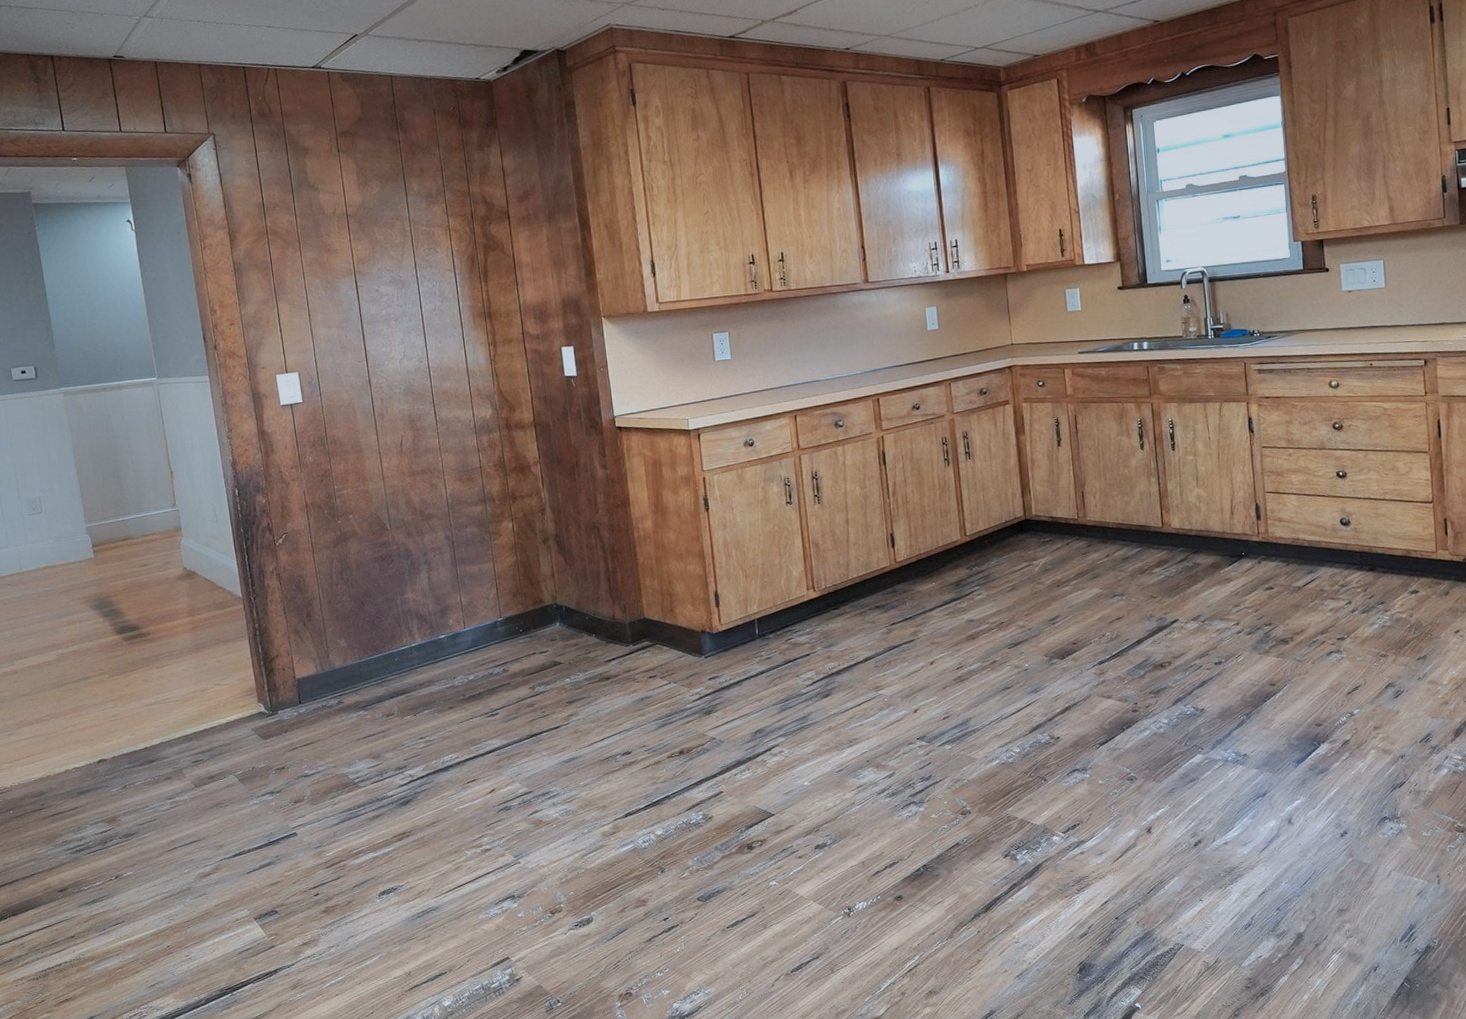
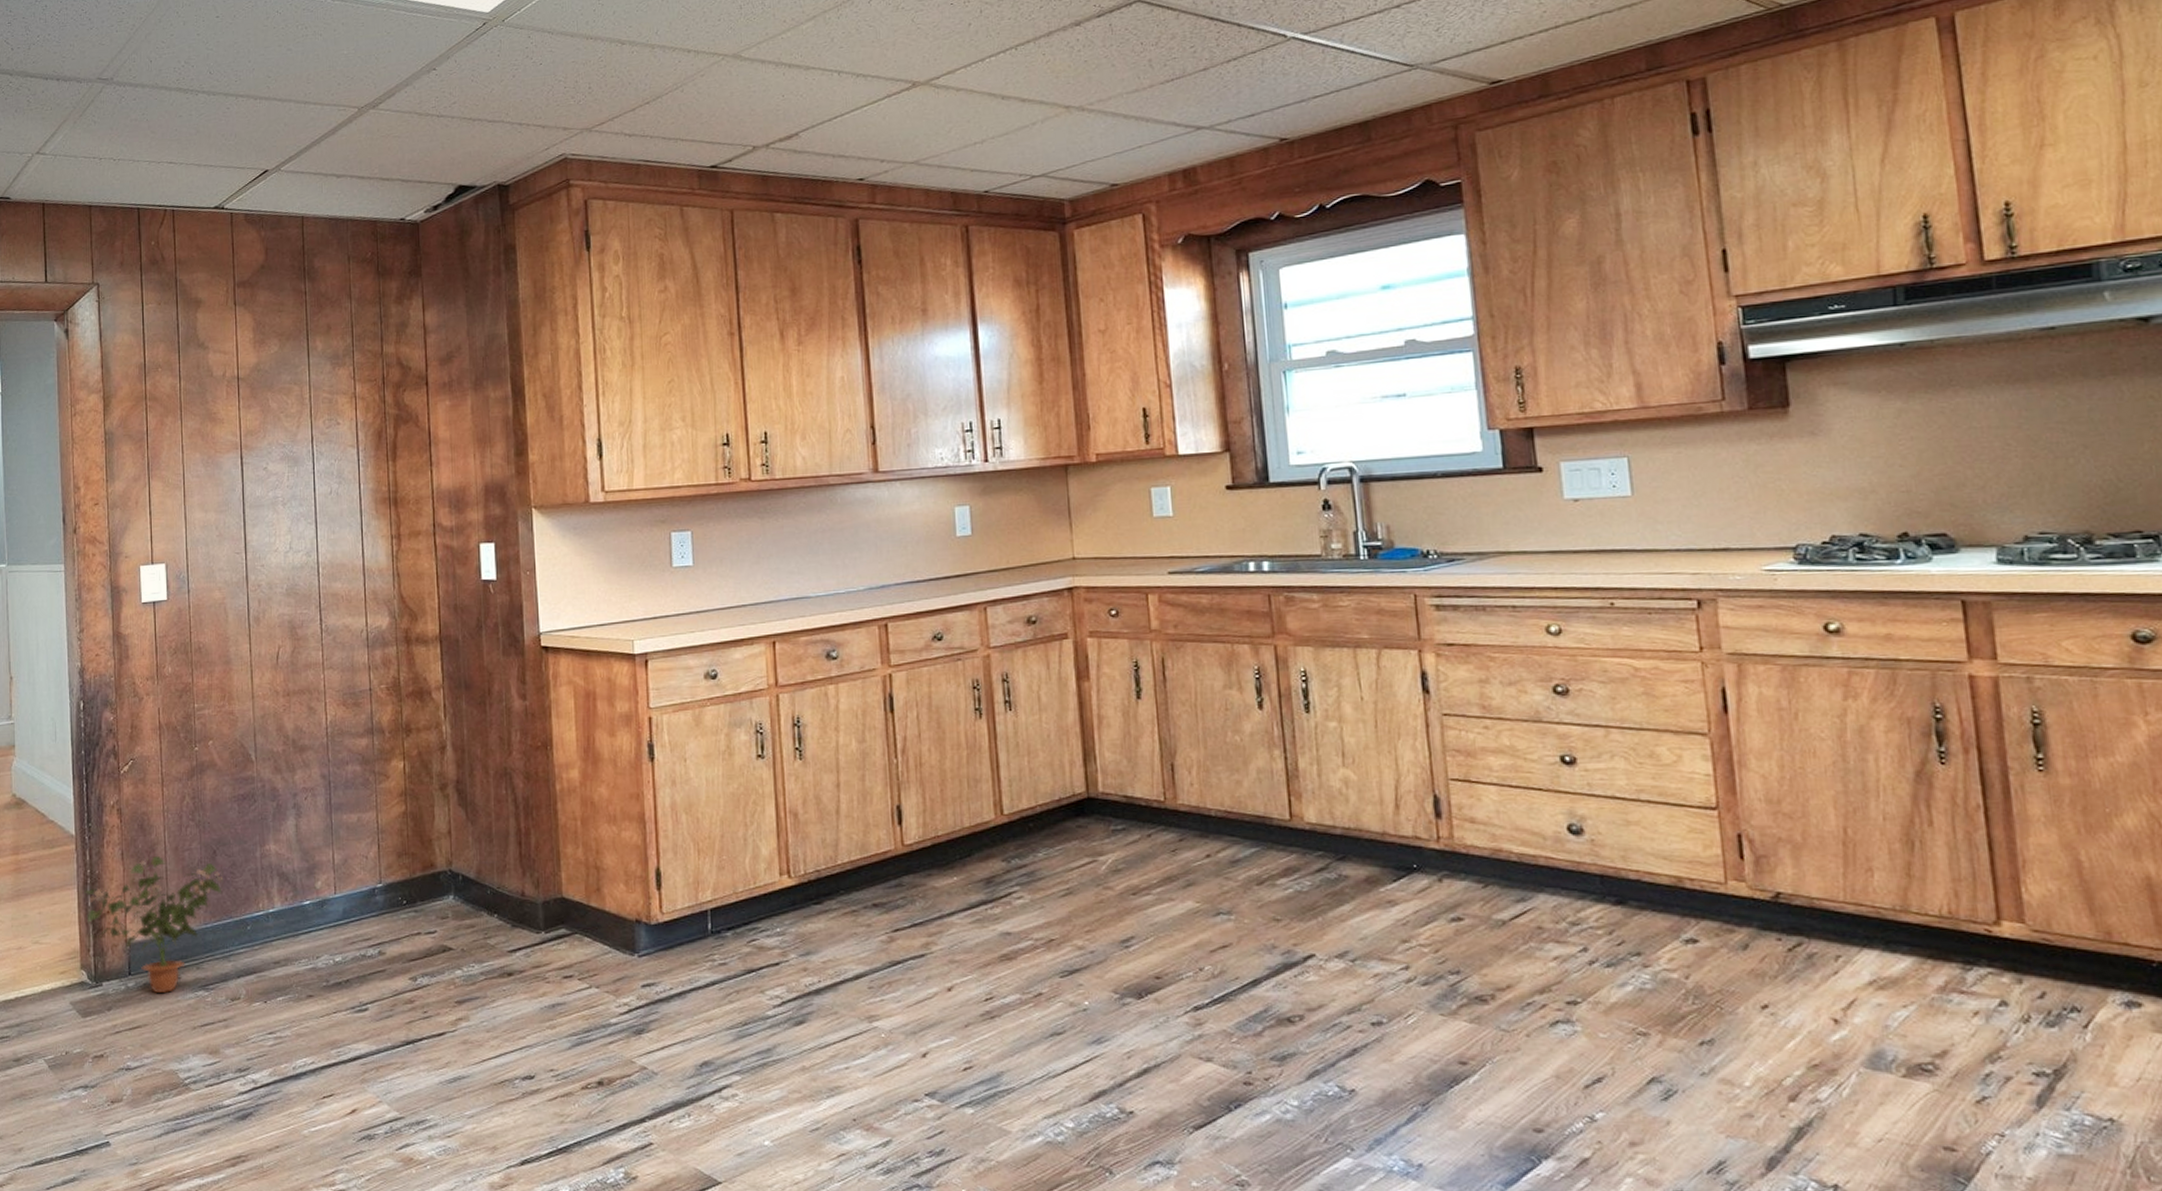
potted plant: none [254,608,372,717] -> present [84,855,223,994]

